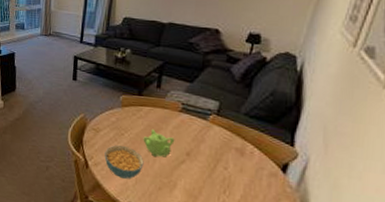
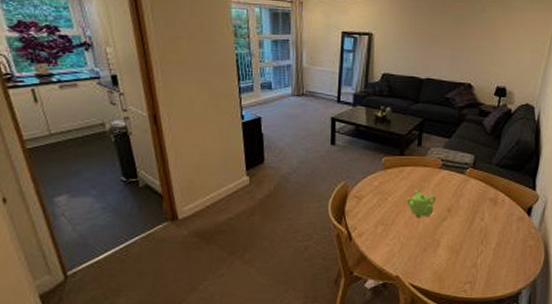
cereal bowl: present [104,145,144,179] -> none [368,211,409,245]

